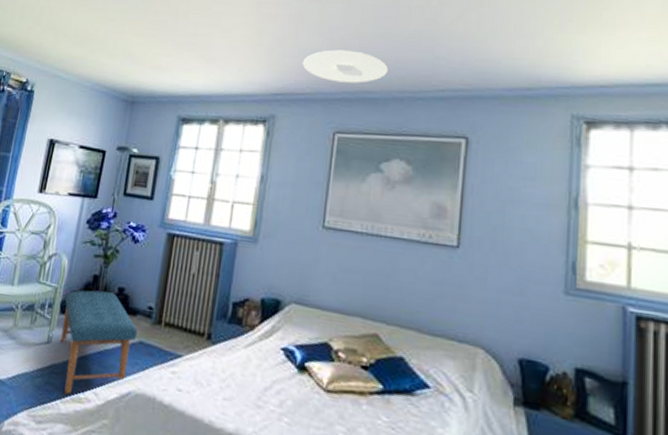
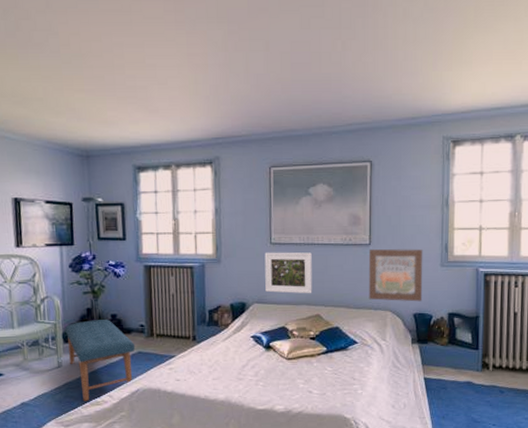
ceiling light: present [302,50,388,84] -> none [236,95,307,124]
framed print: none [309,238,376,303] -> present [264,252,312,294]
wall art: none [450,253,538,343] -> present [368,248,423,302]

